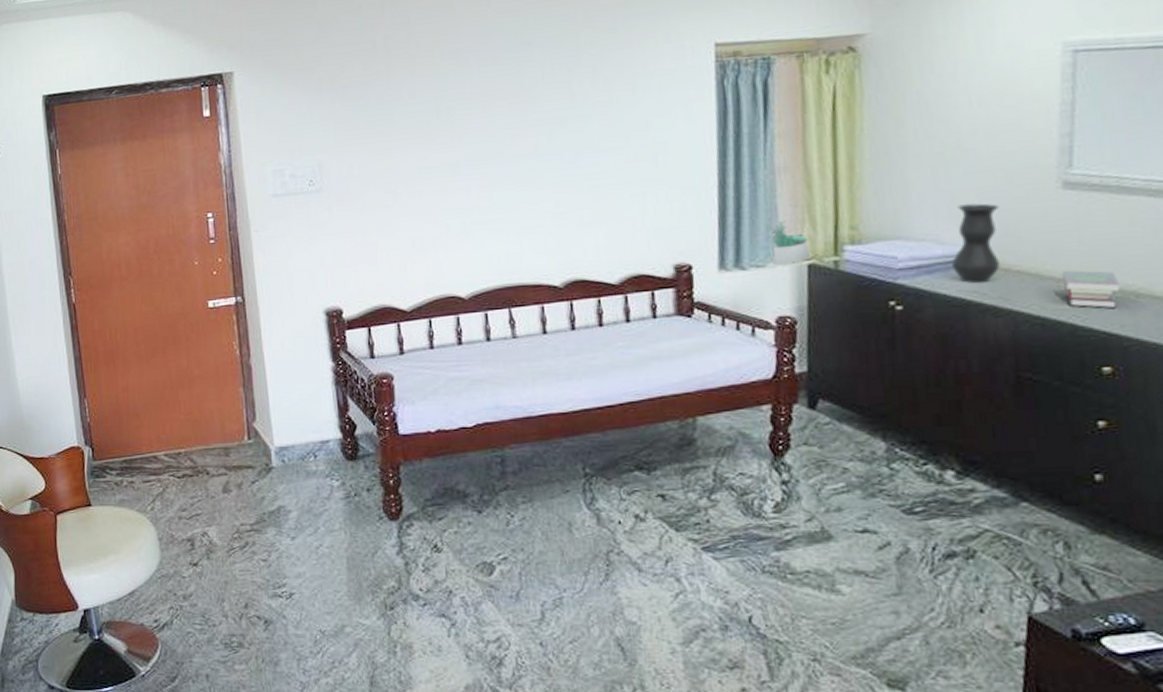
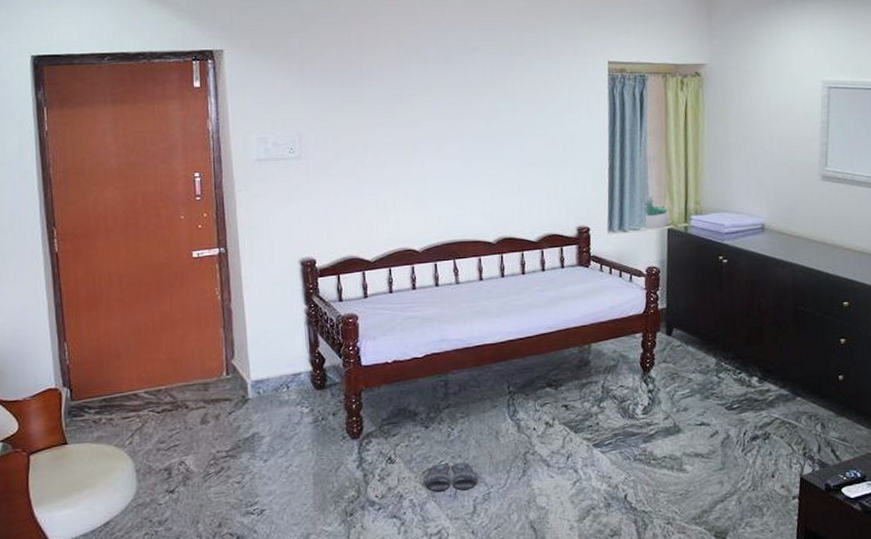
slippers: none [477,557,547,592] -> present [423,462,479,492]
vase: present [952,203,1000,284] -> none [757,188,786,245]
books: present [1061,270,1121,309] -> none [821,236,853,263]

